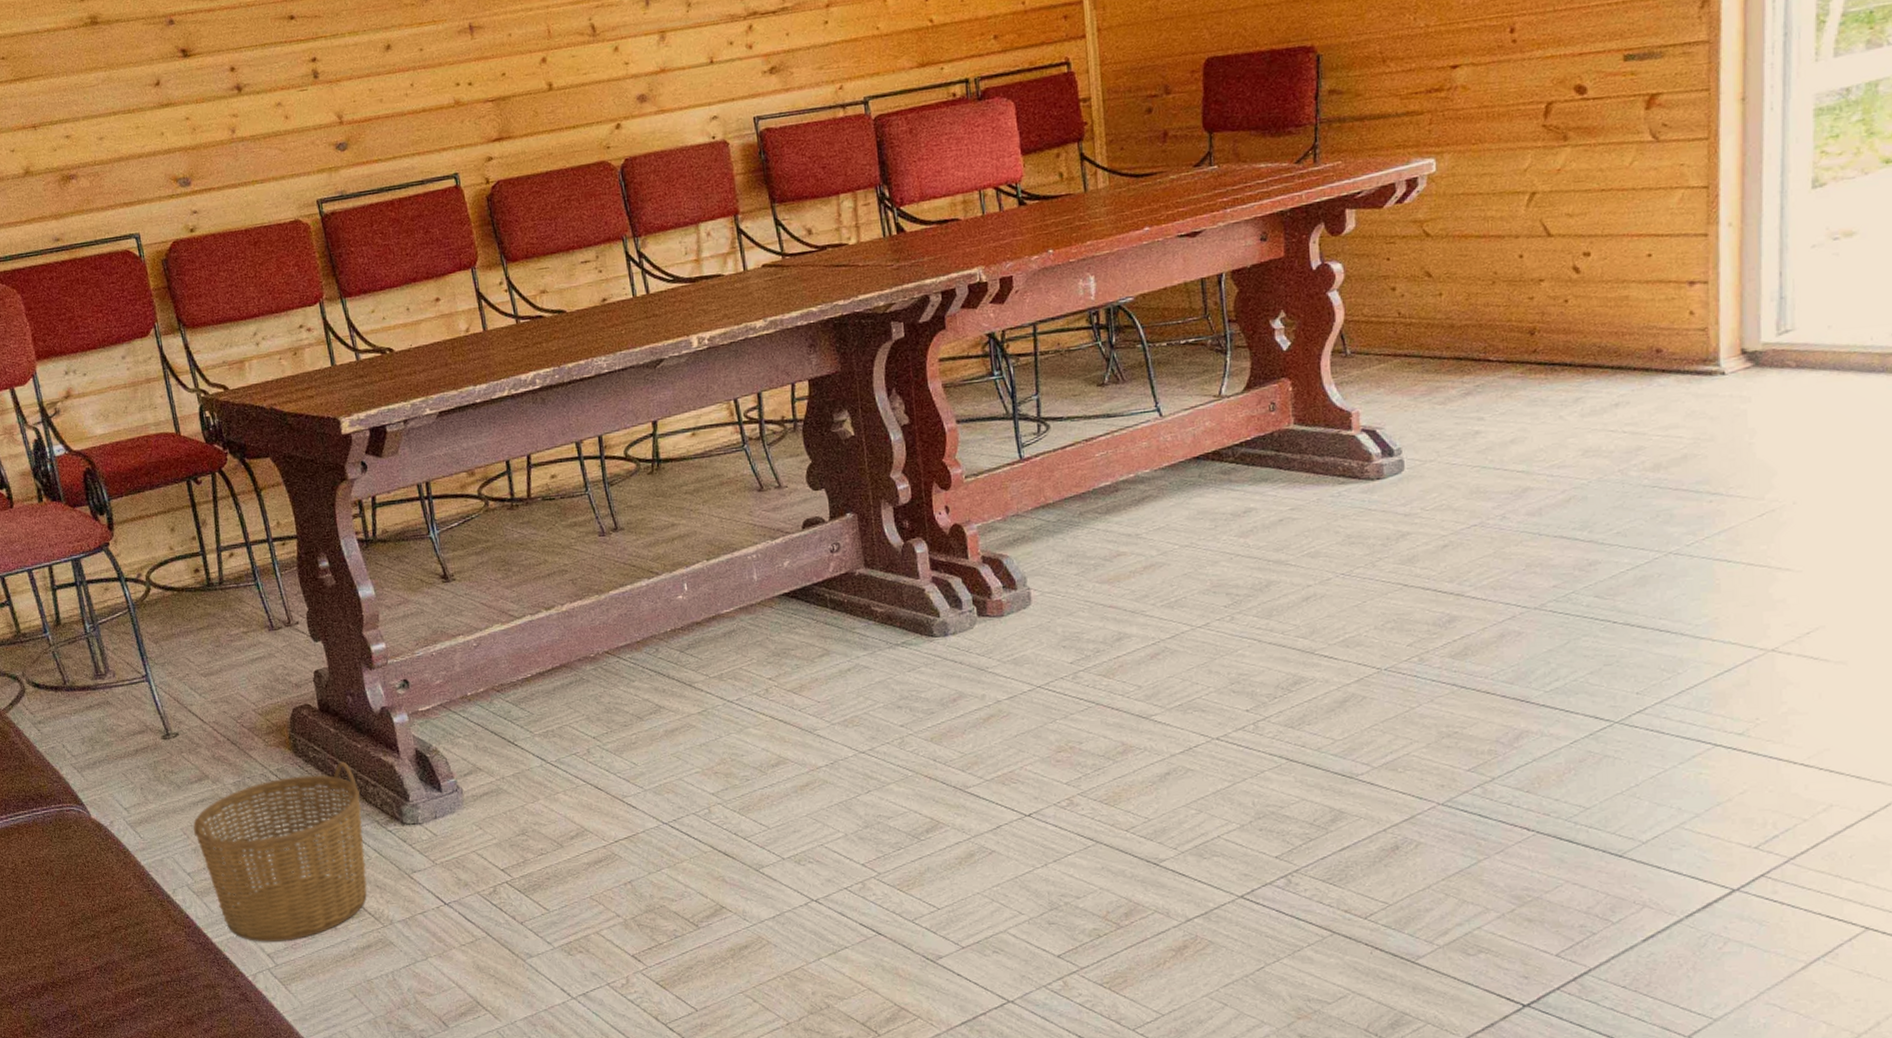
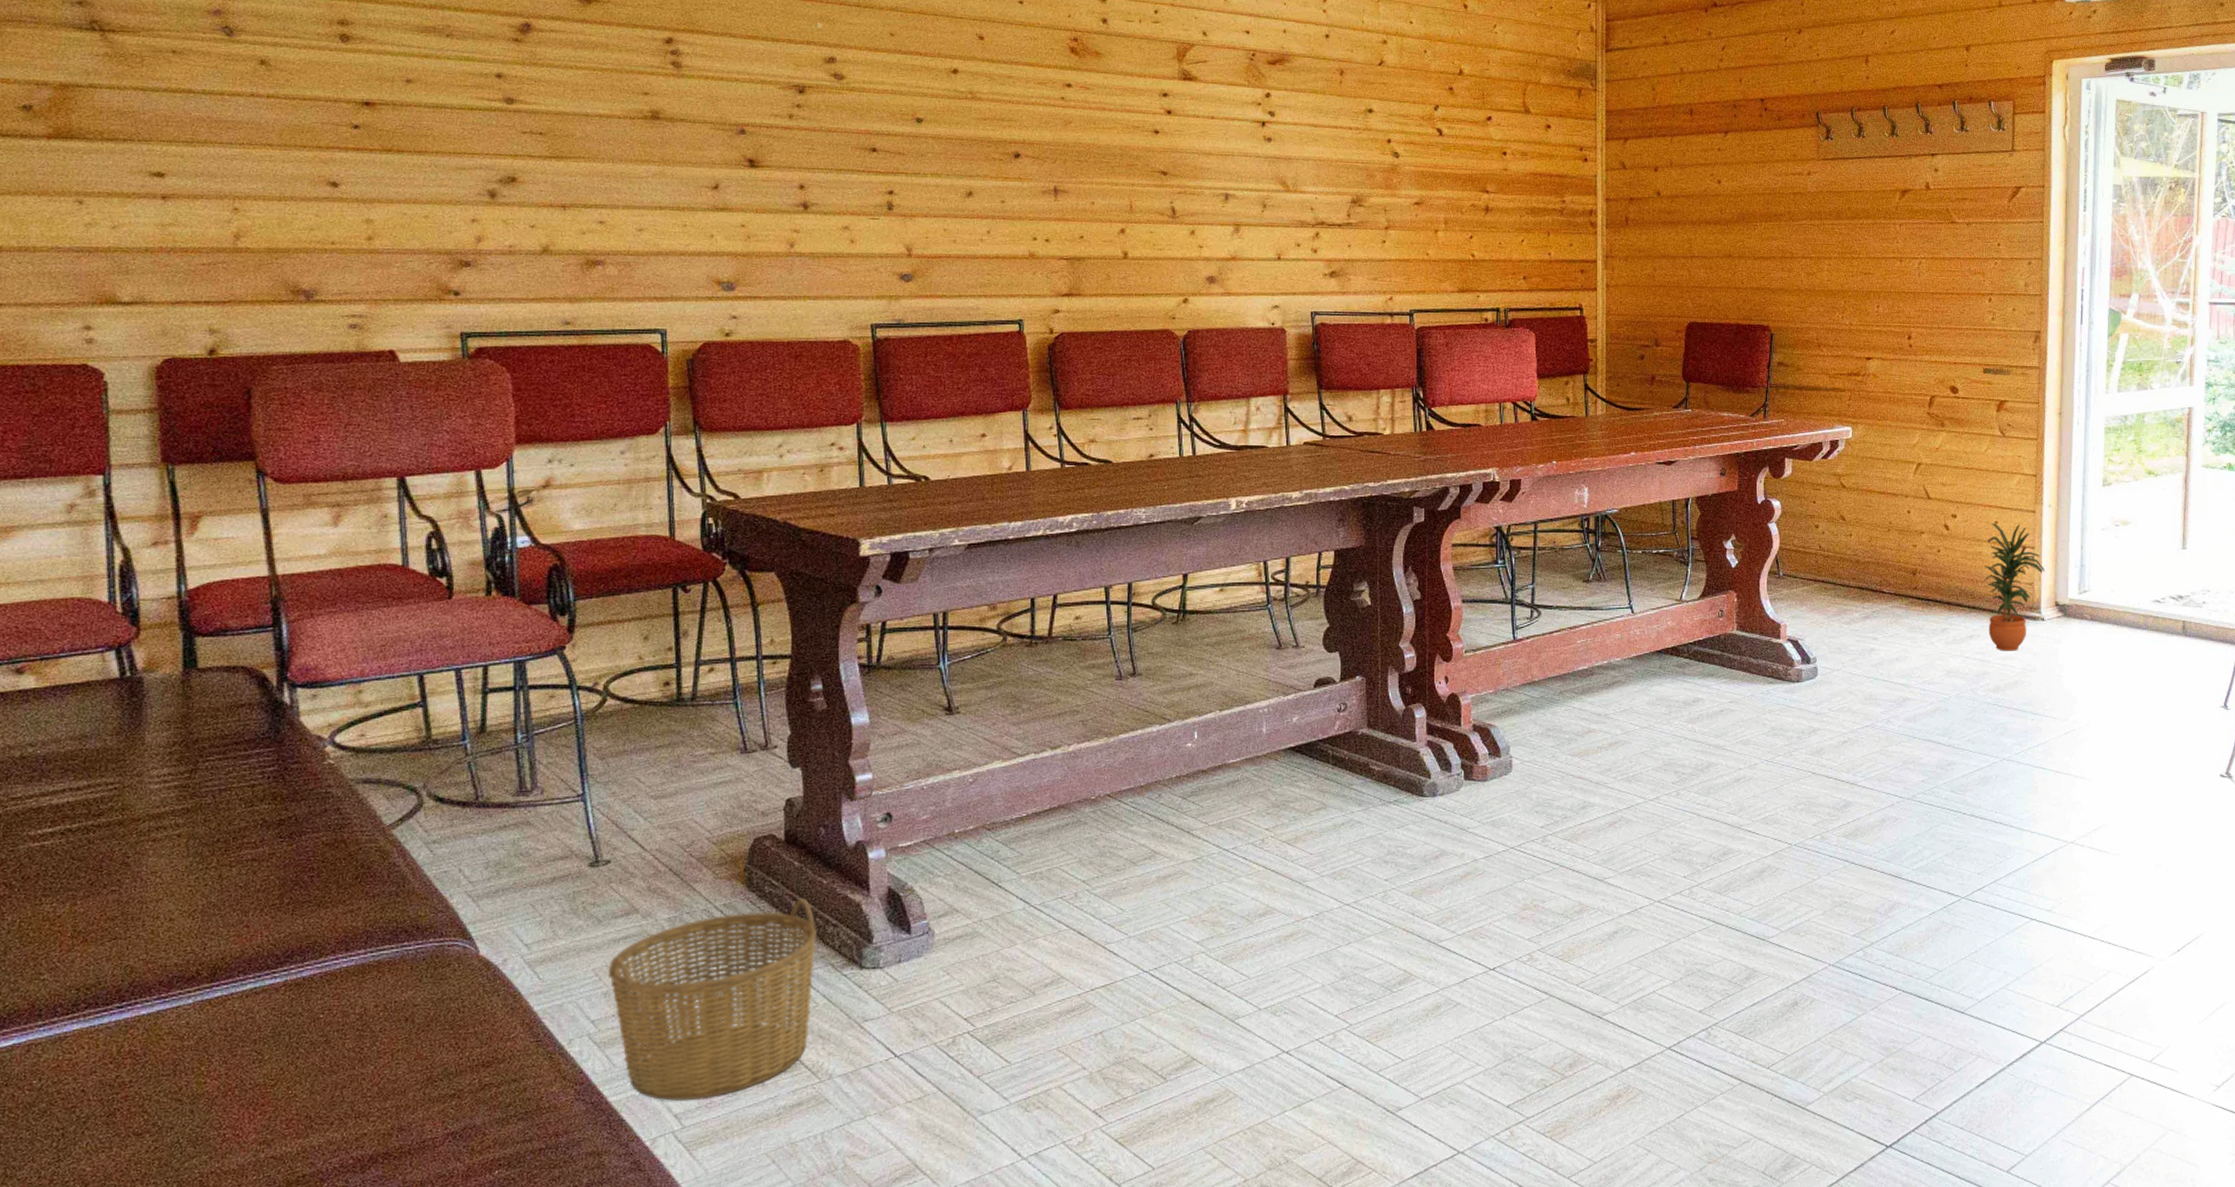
potted plant: none [1633,254,1724,419] -> present [1984,523,2044,651]

